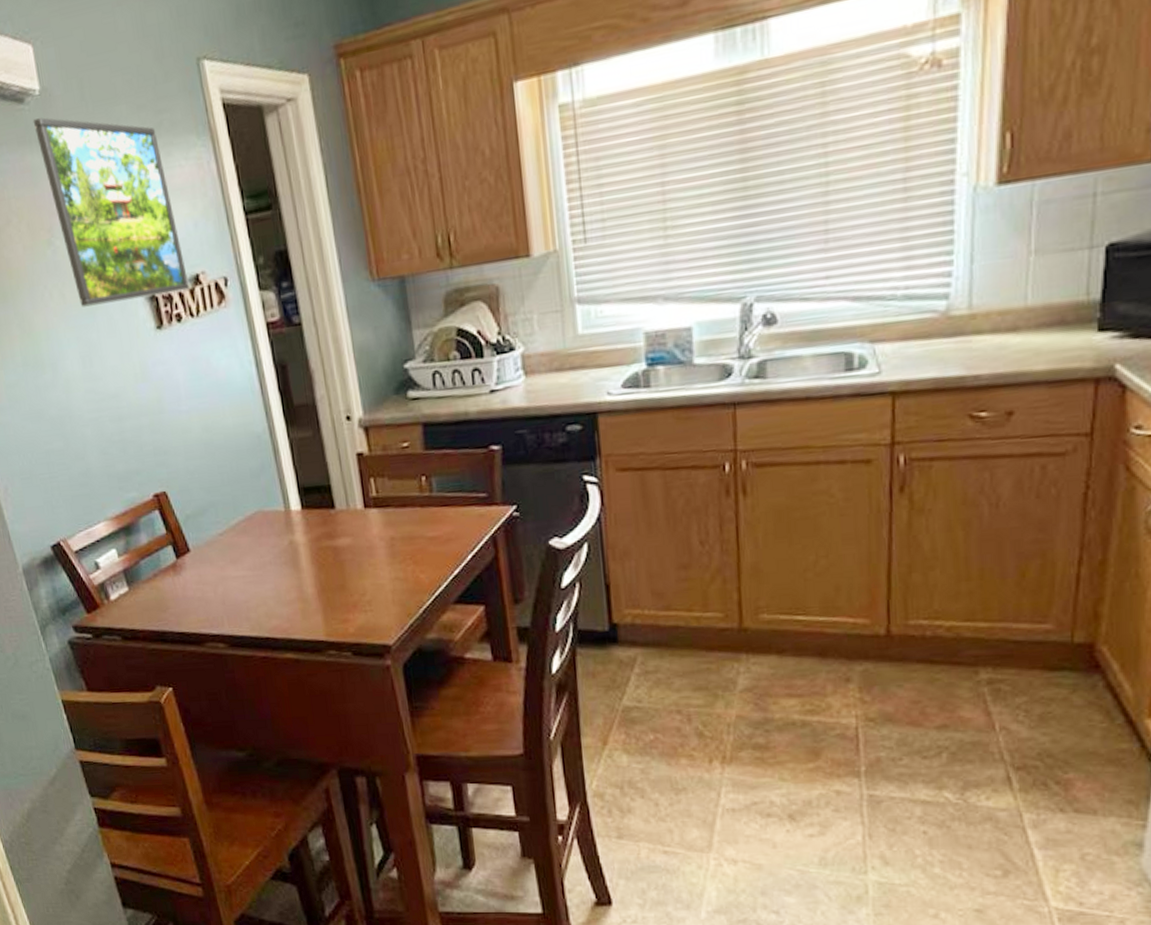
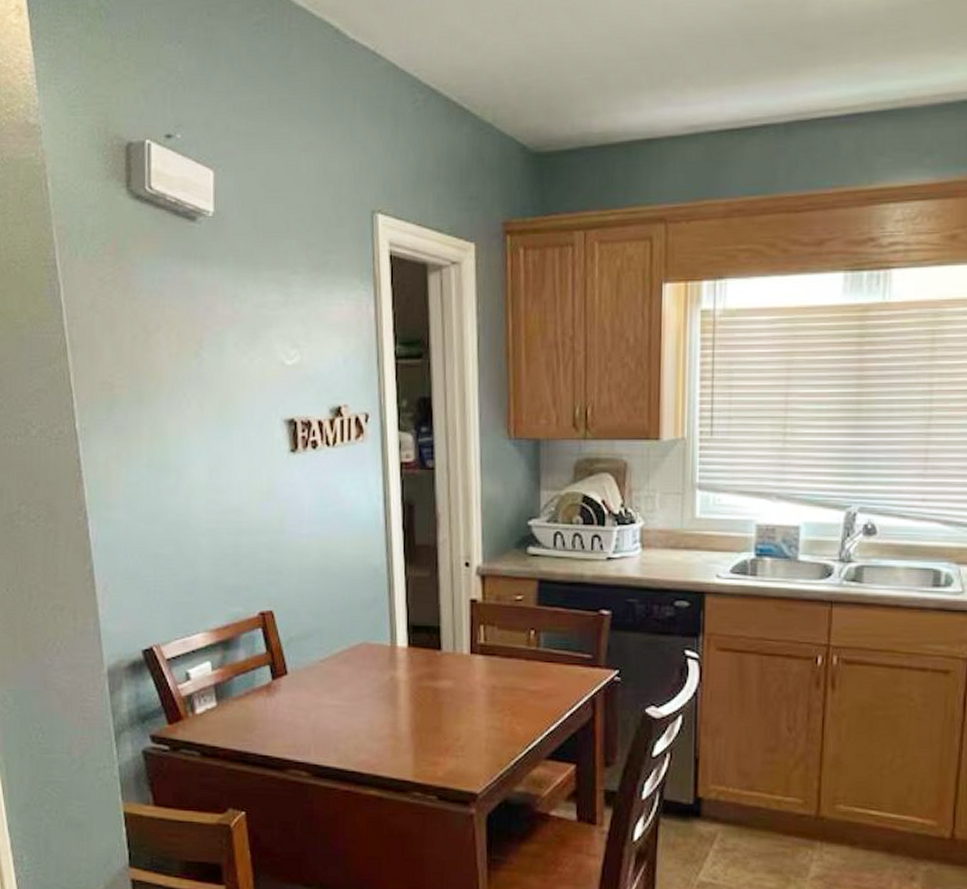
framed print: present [33,117,189,307] -> none [201,238,330,420]

